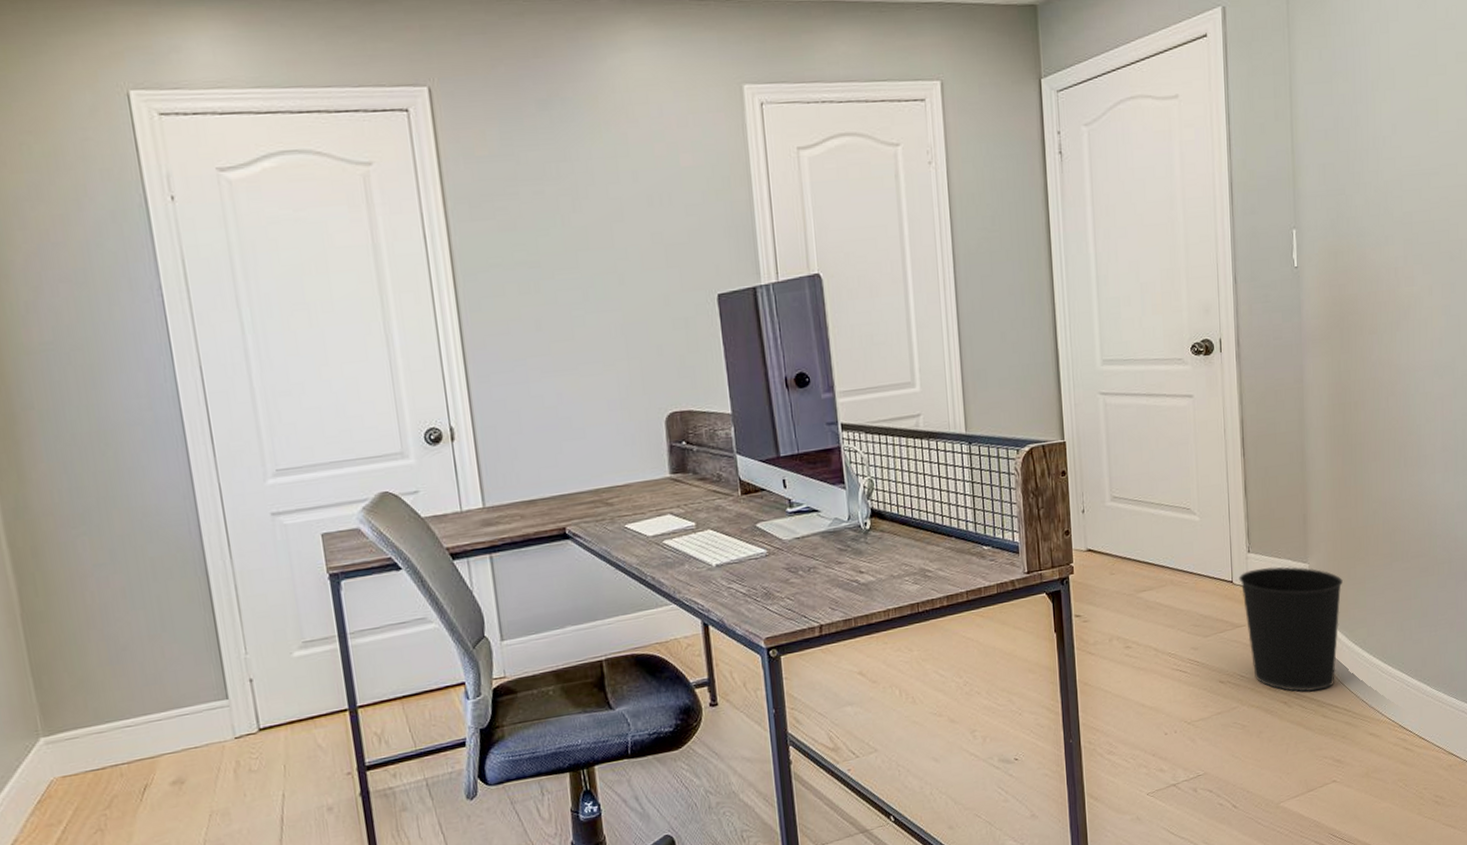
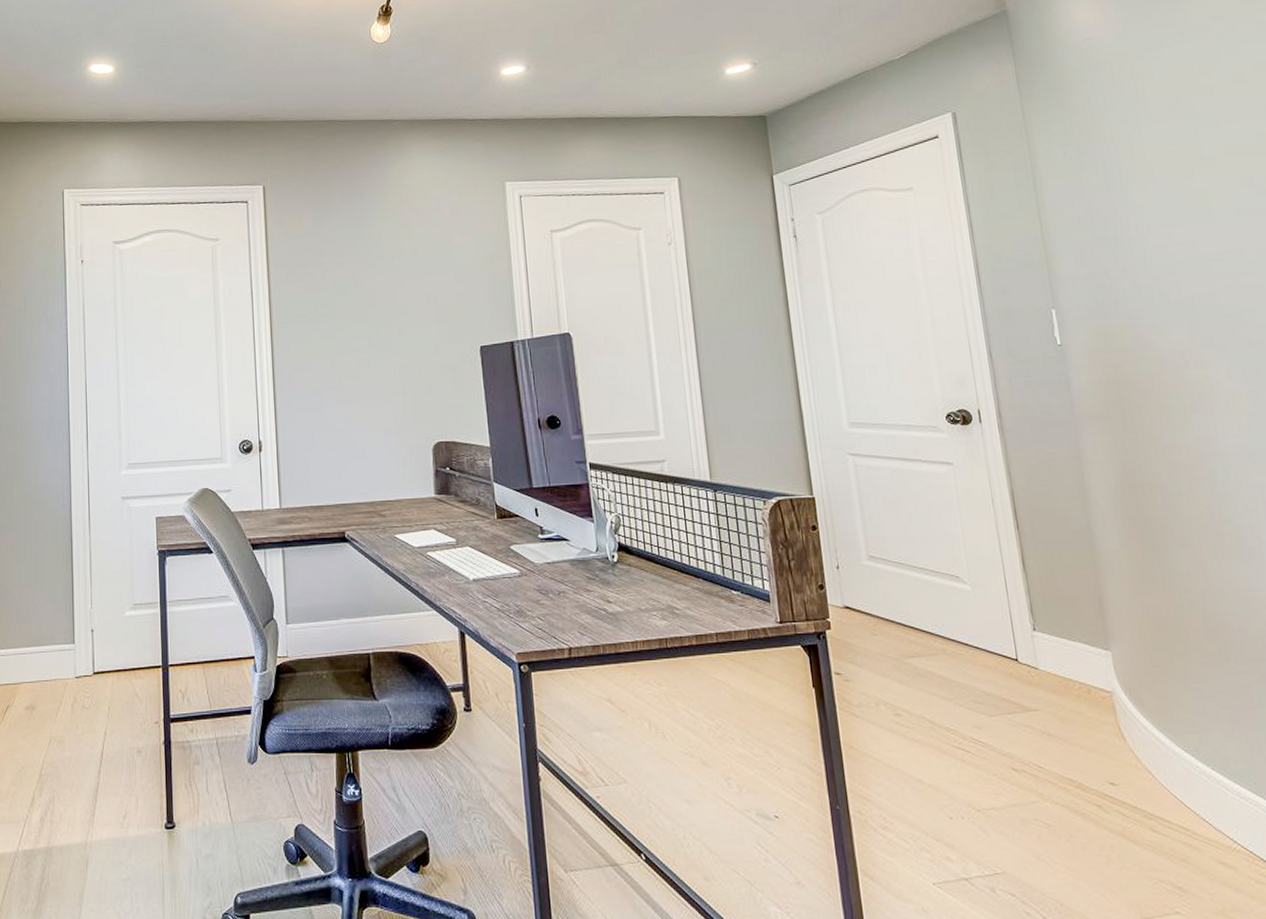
wastebasket: present [1239,566,1343,692] -> none [1024,649,1163,799]

